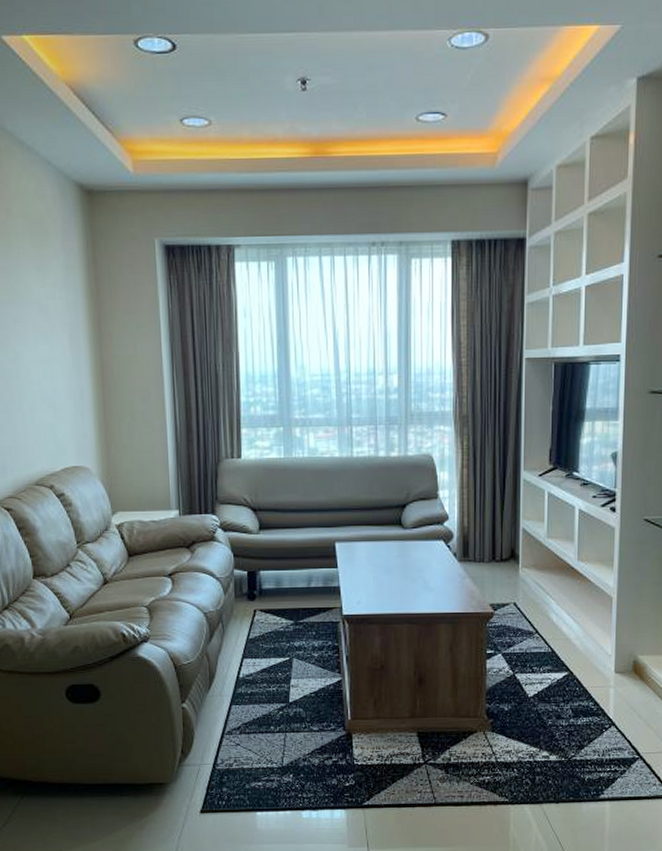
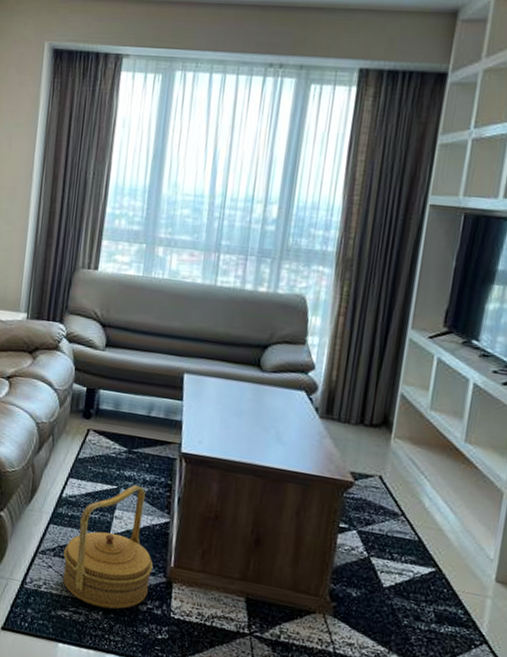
basket: none [249,652,333,771] -> present [63,484,154,610]

